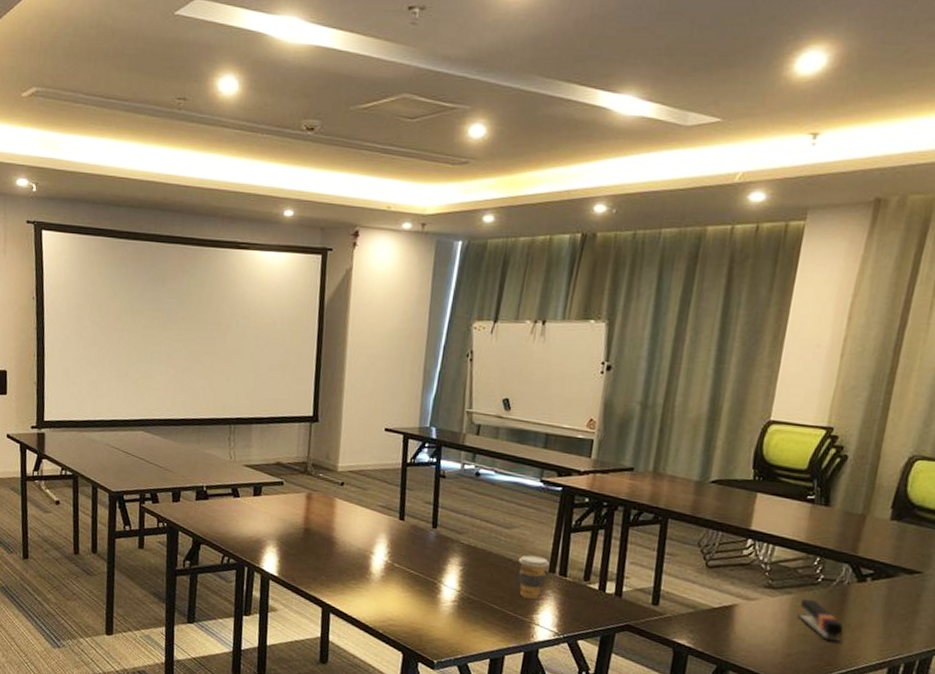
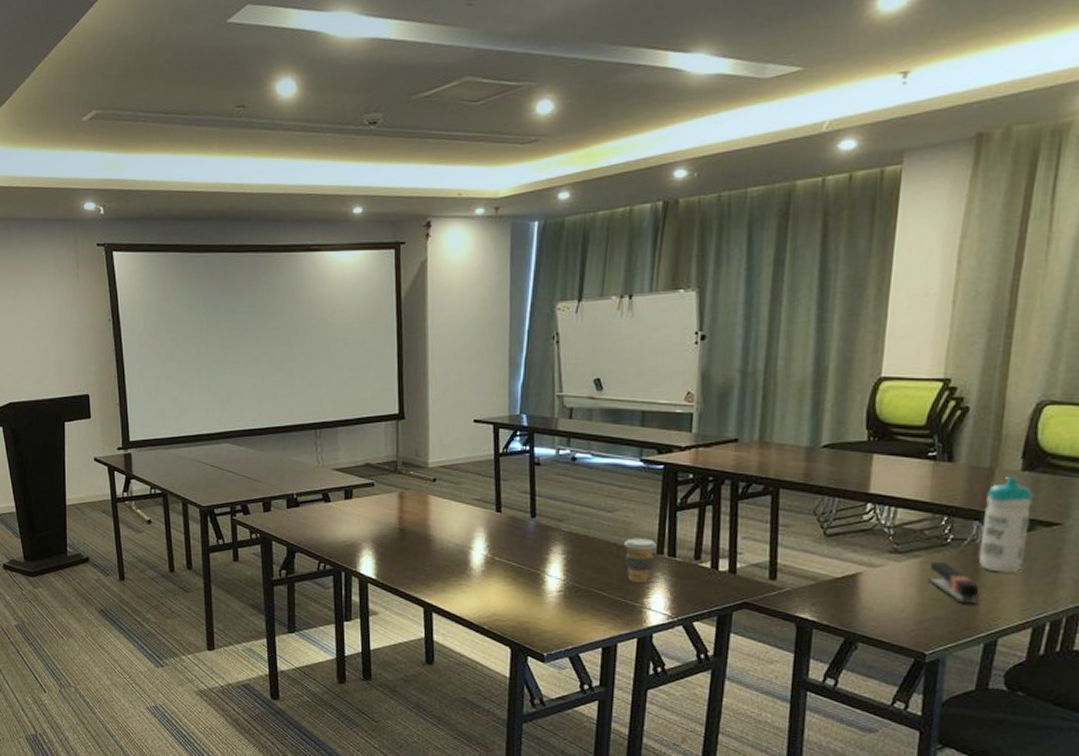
water bottle: none [845,523,899,616] -> present [978,476,1033,573]

